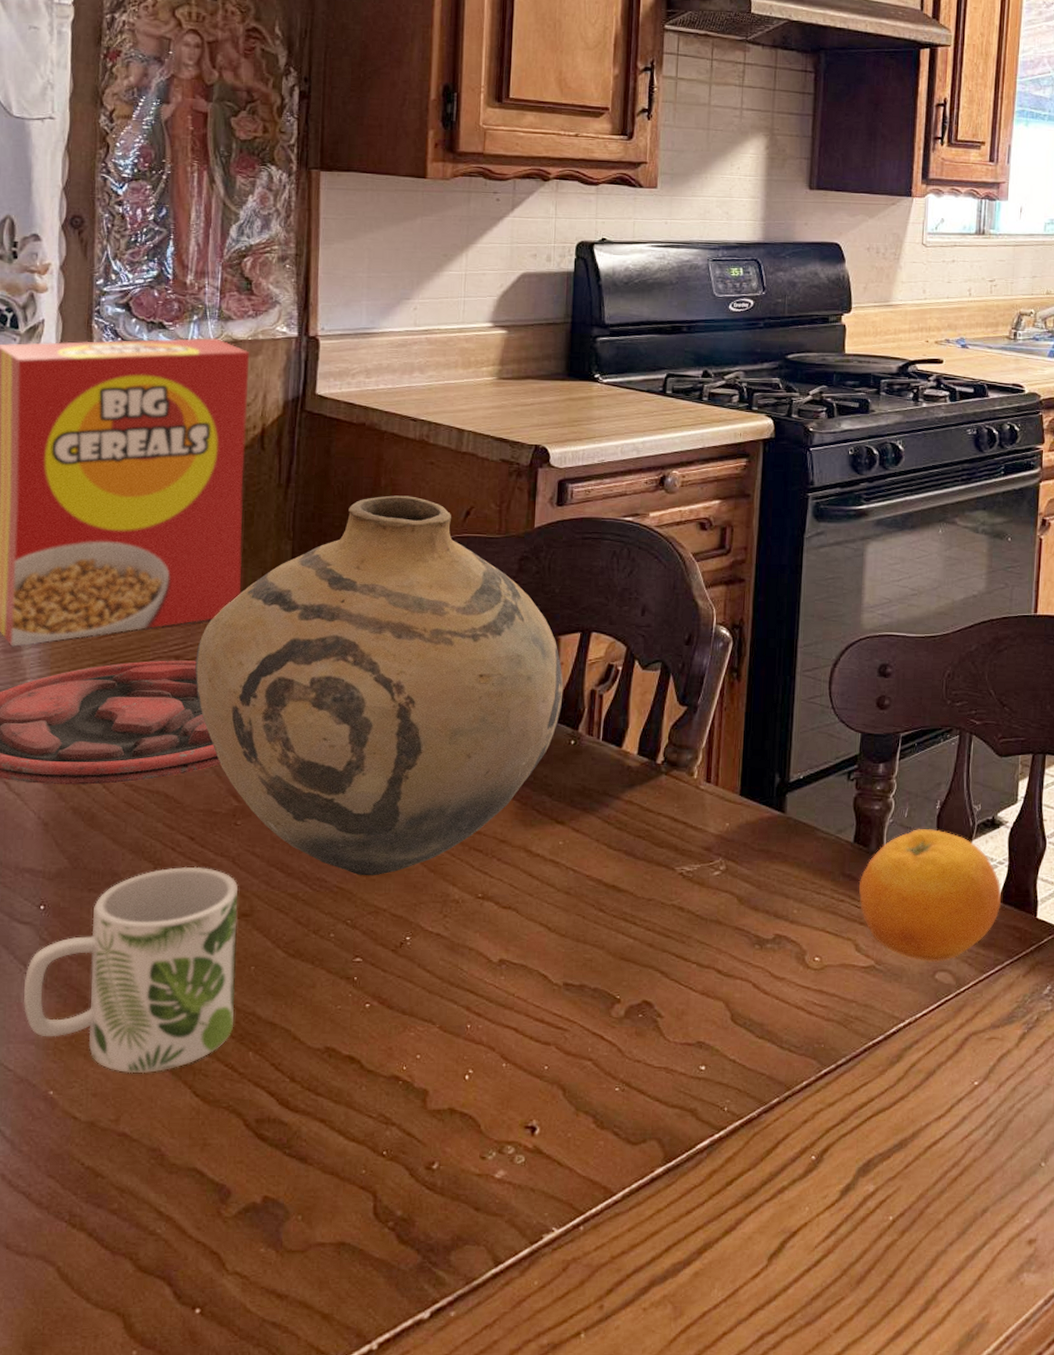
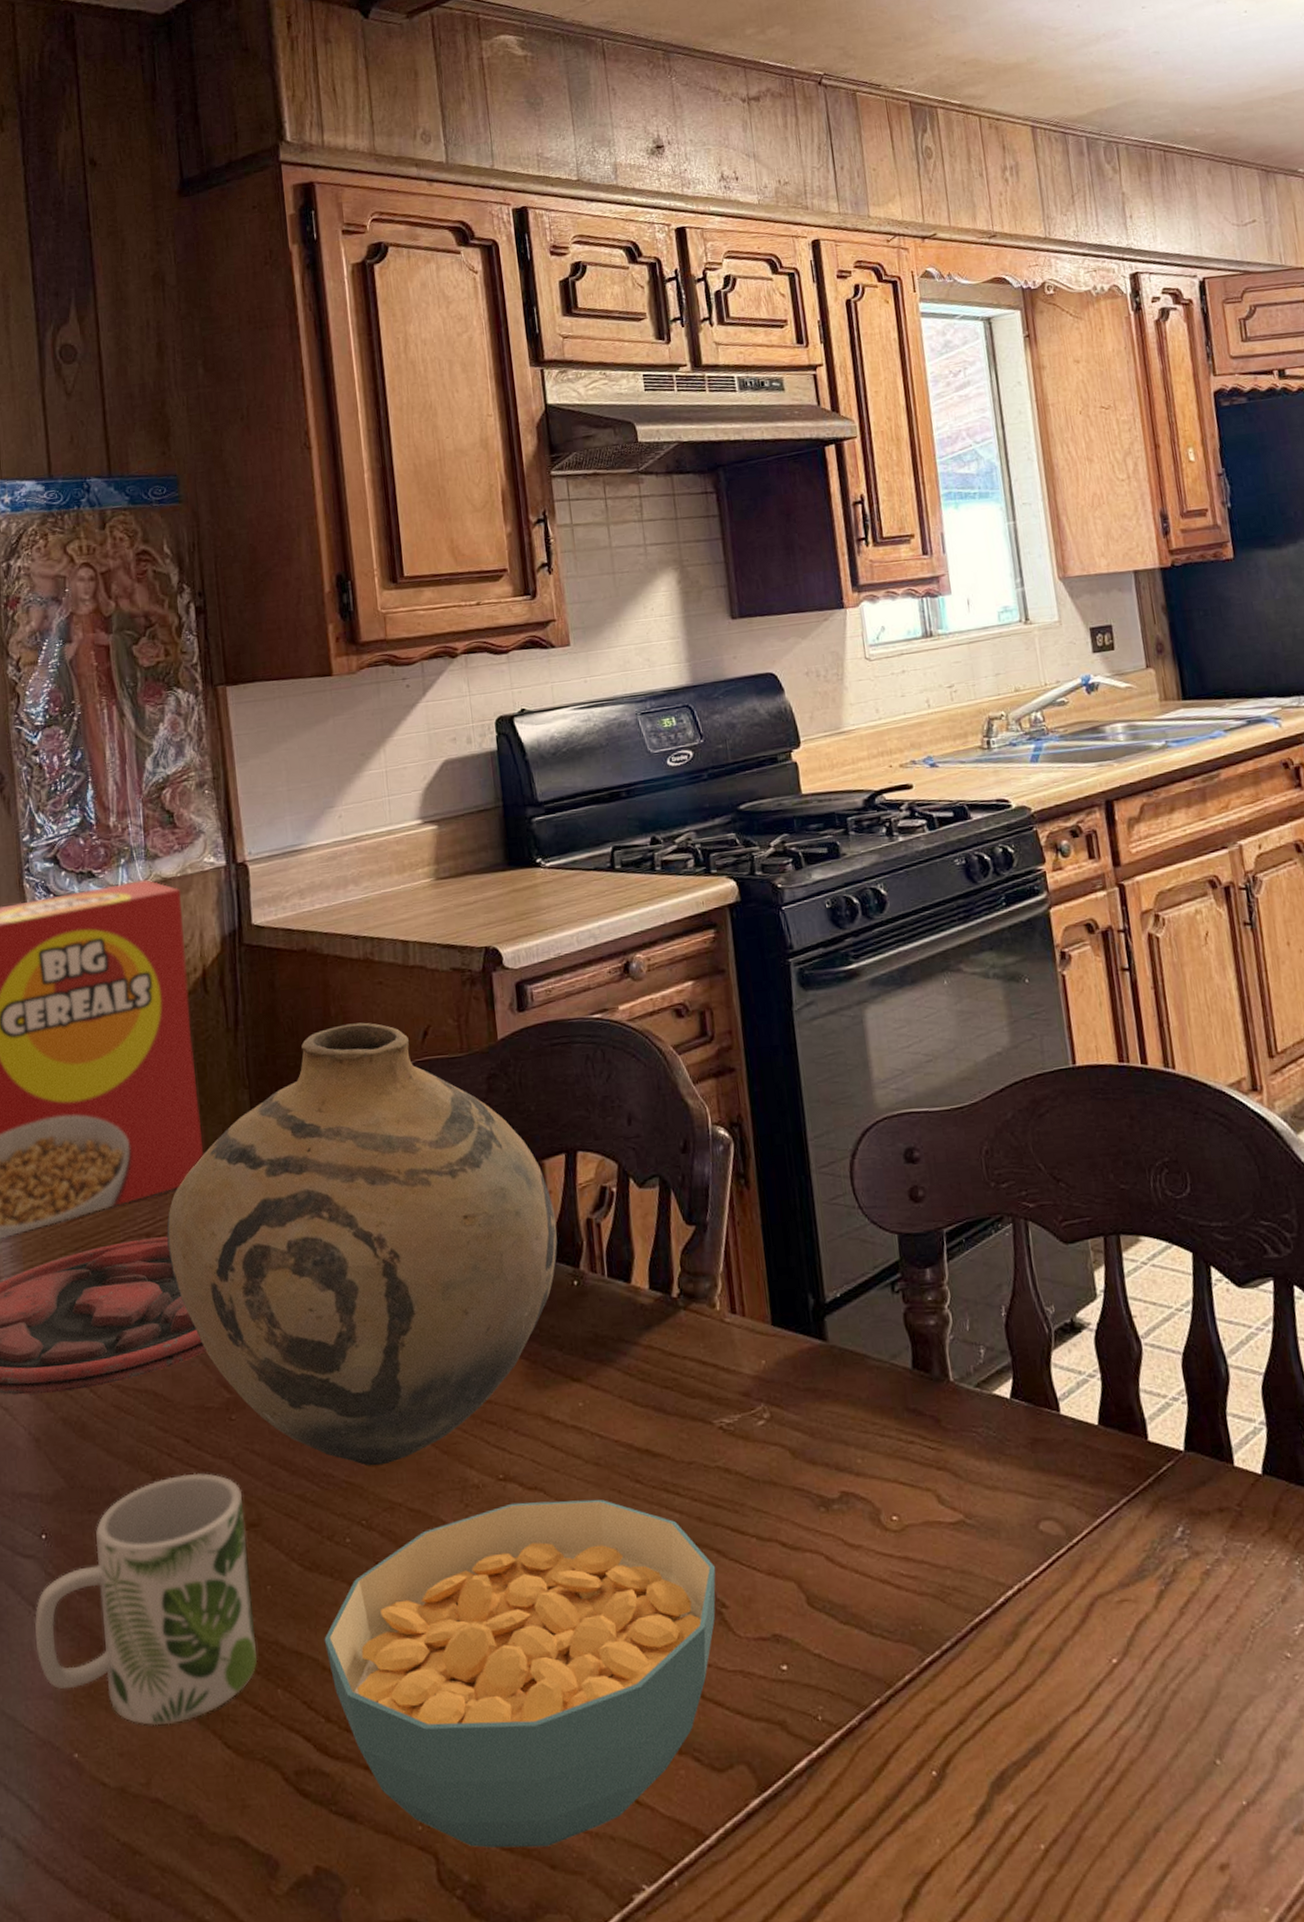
cereal bowl: none [298,918,658,1193] -> present [324,1499,716,1848]
fruit: present [858,829,1002,962] -> none [927,1342,1102,1509]

